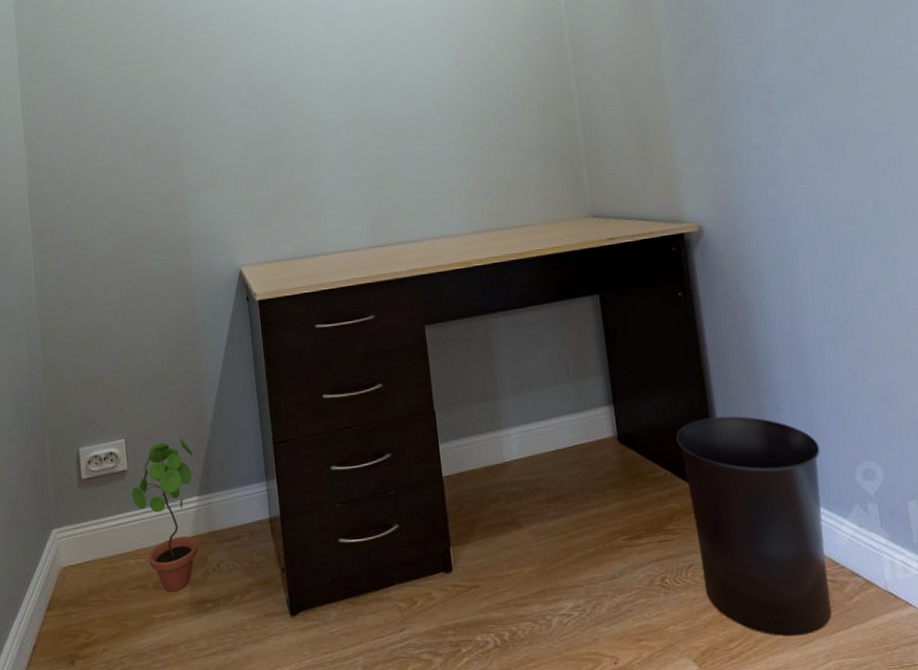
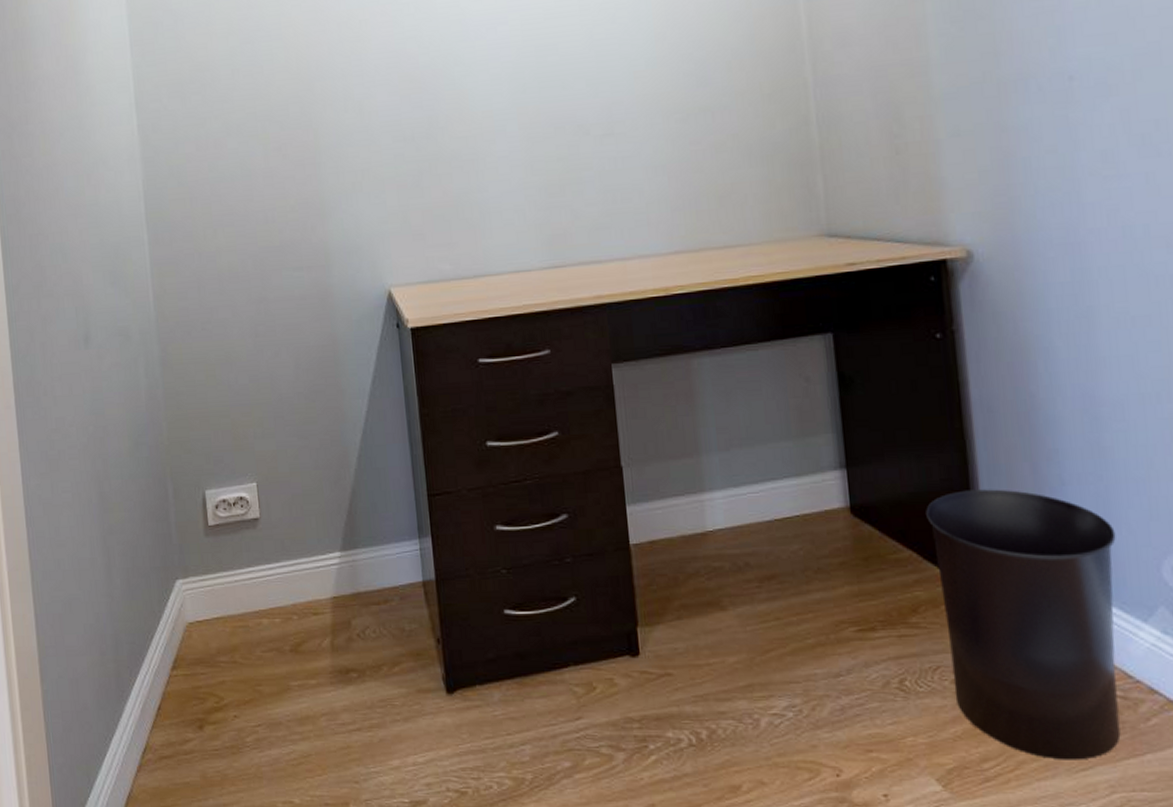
potted plant: present [131,438,198,592] -> none [265,484,341,658]

